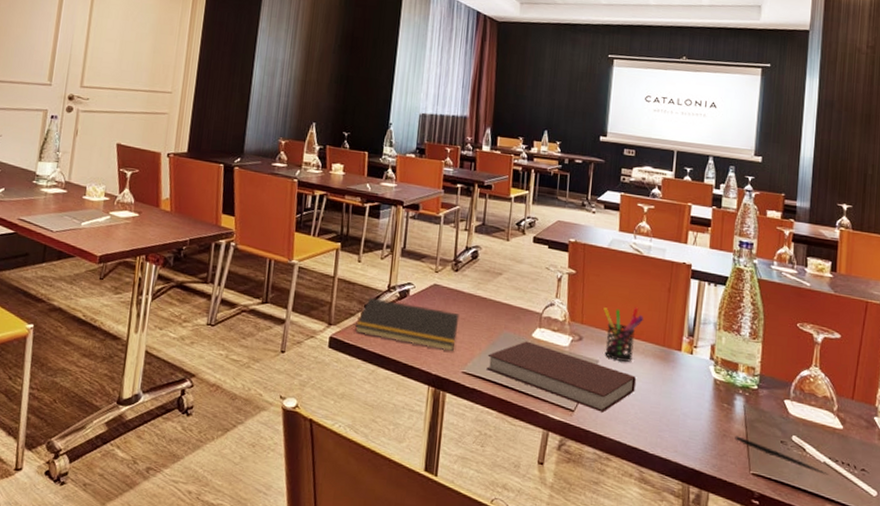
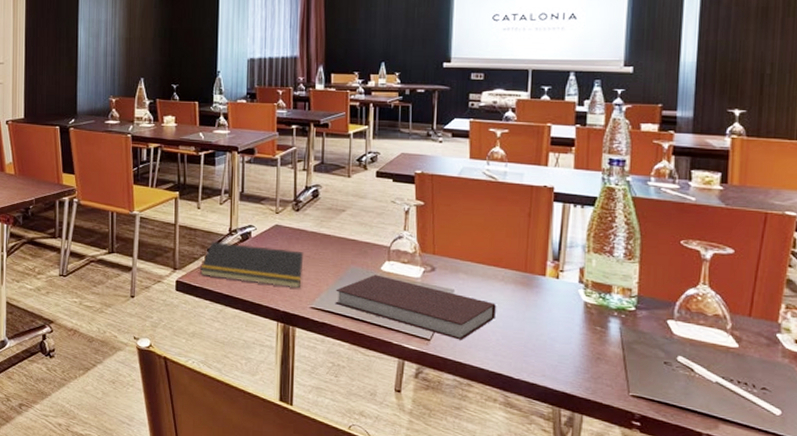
pen holder: present [603,307,643,362] -> none [456,234,501,290]
pen: present [735,435,830,475] -> none [610,358,723,395]

